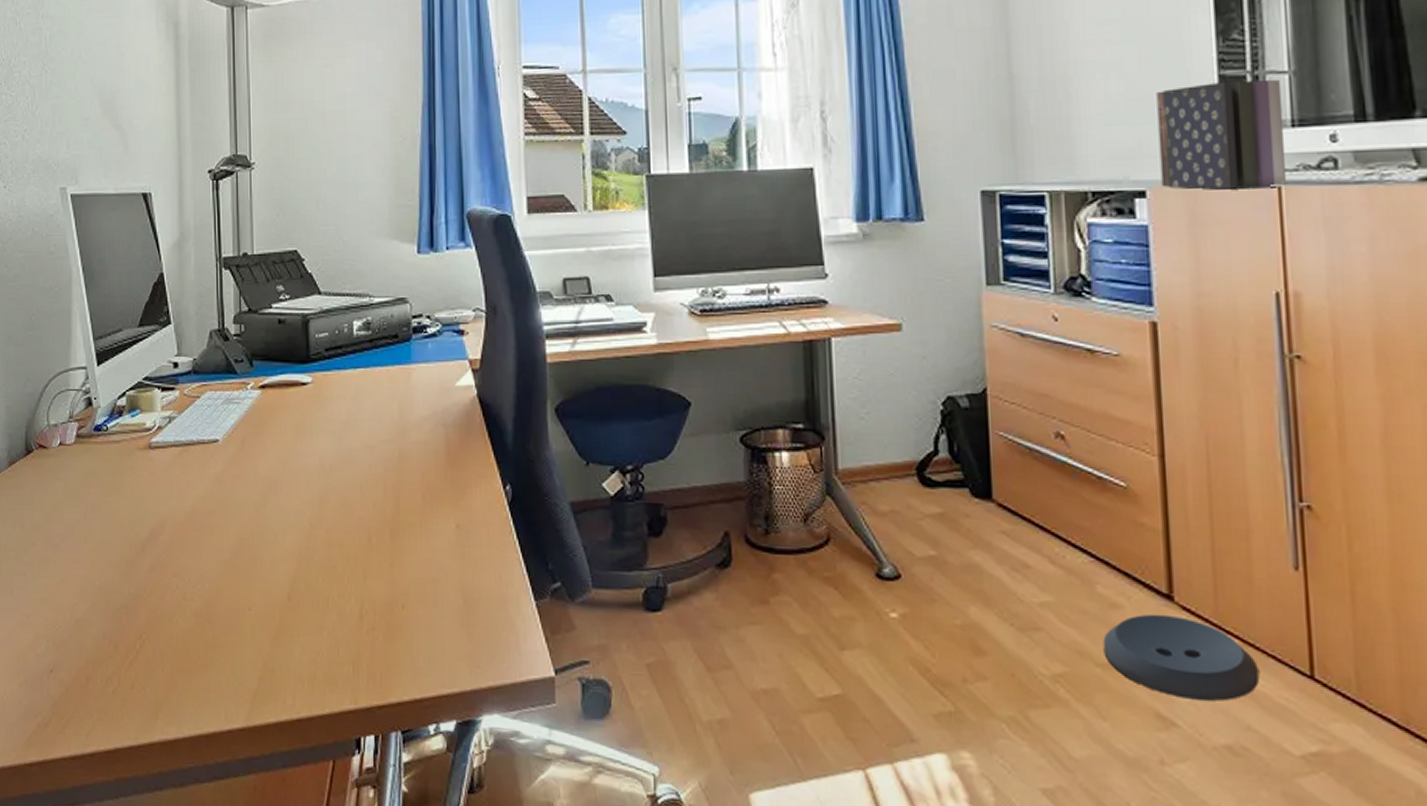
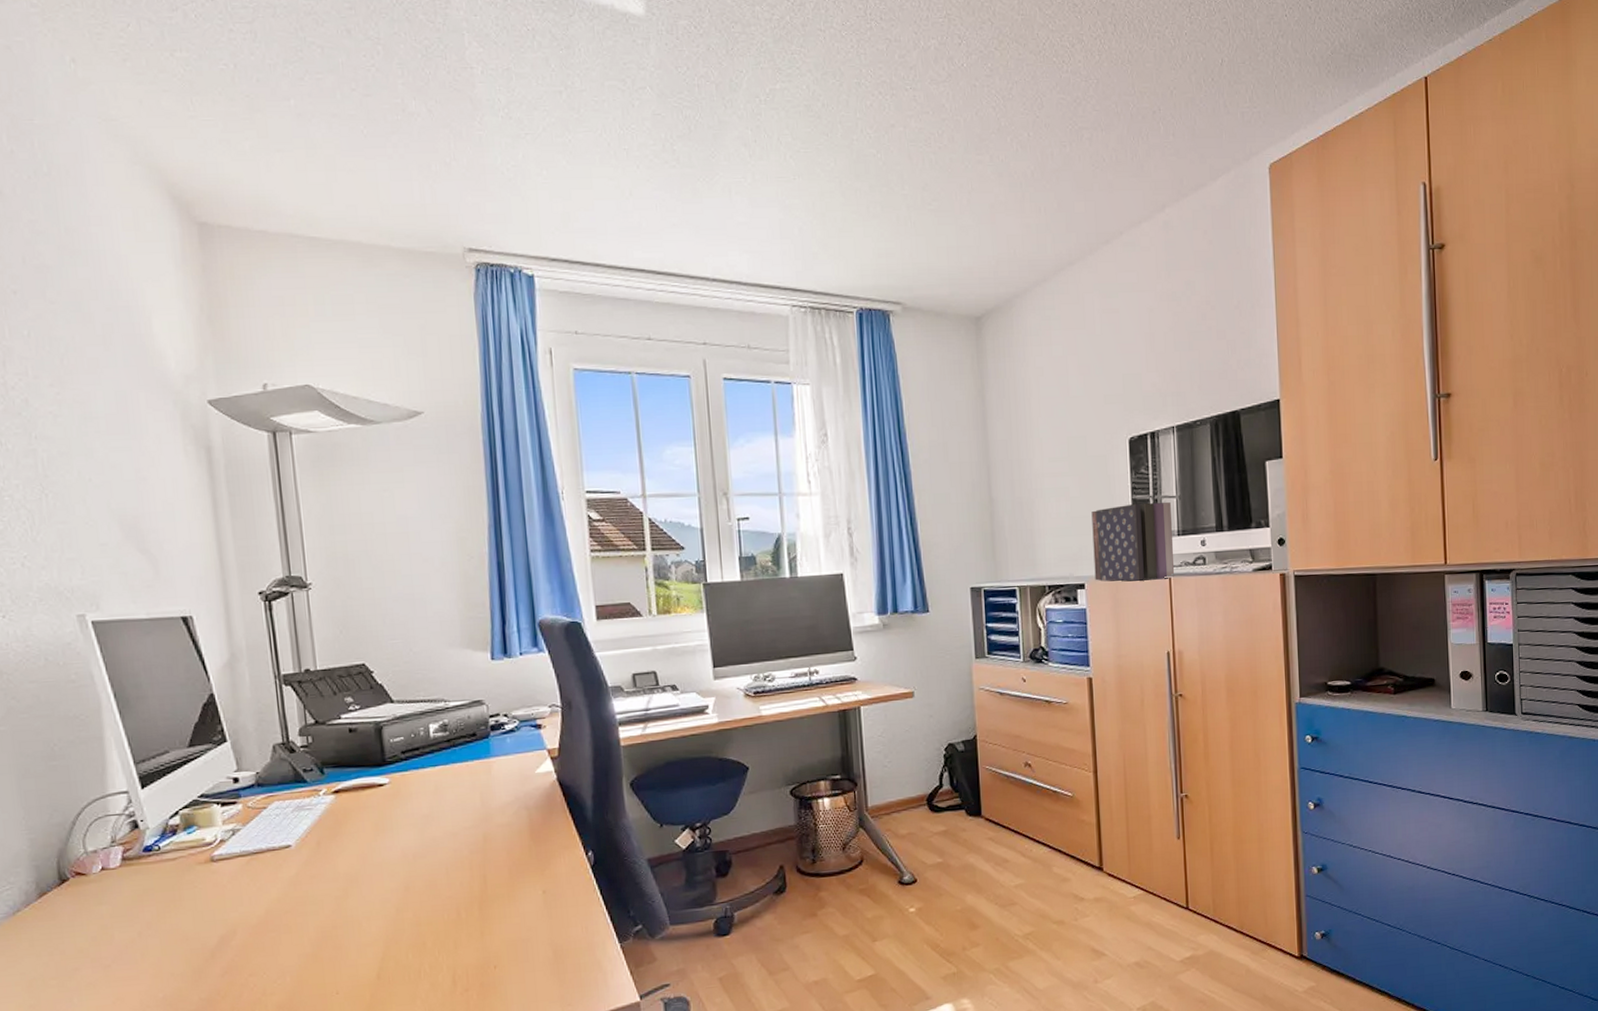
robot vacuum: present [1103,613,1259,701] -> none [1057,880,1156,936]

